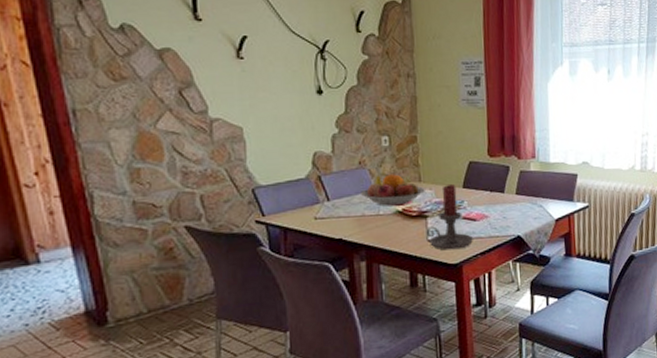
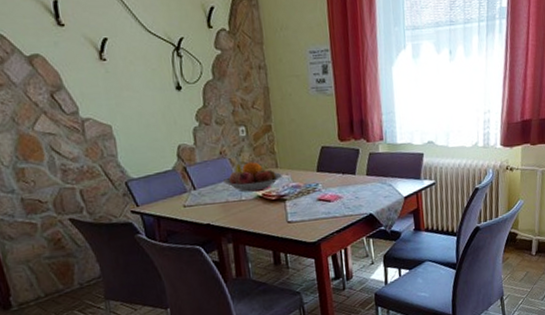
candle holder: present [426,185,473,250] -> none [285,169,329,230]

